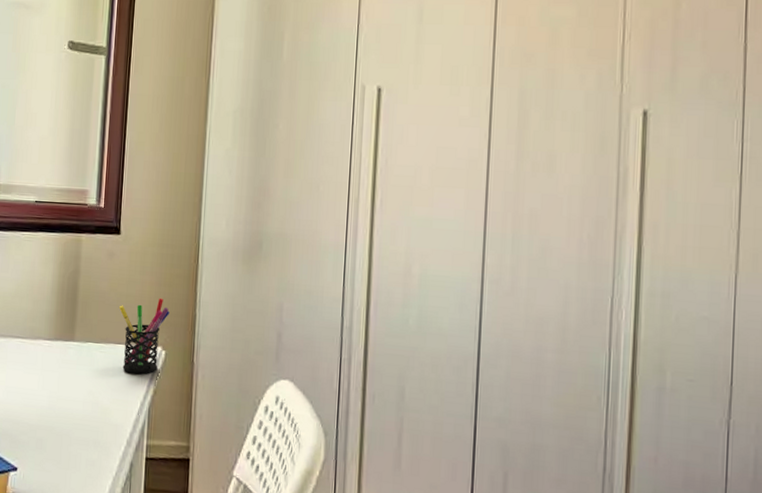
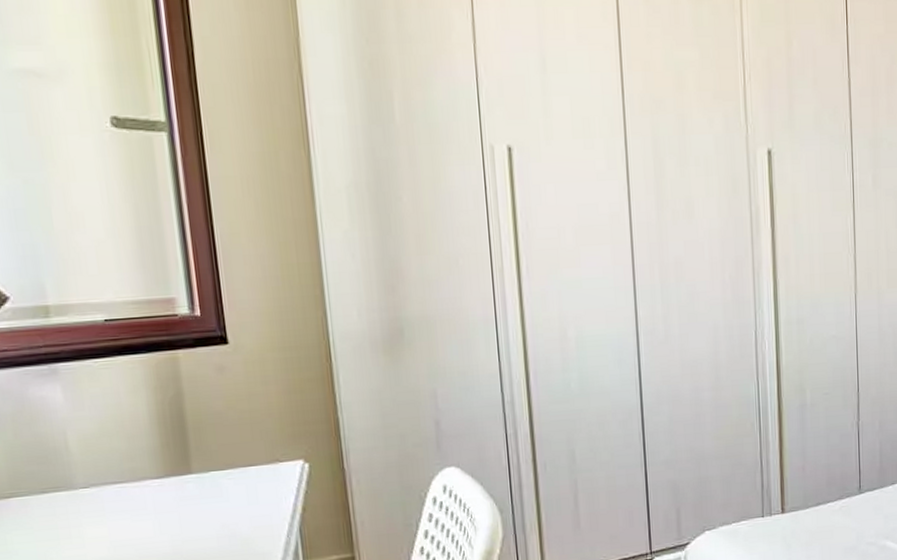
pen holder: present [118,297,170,374] -> none [241,407,307,495]

